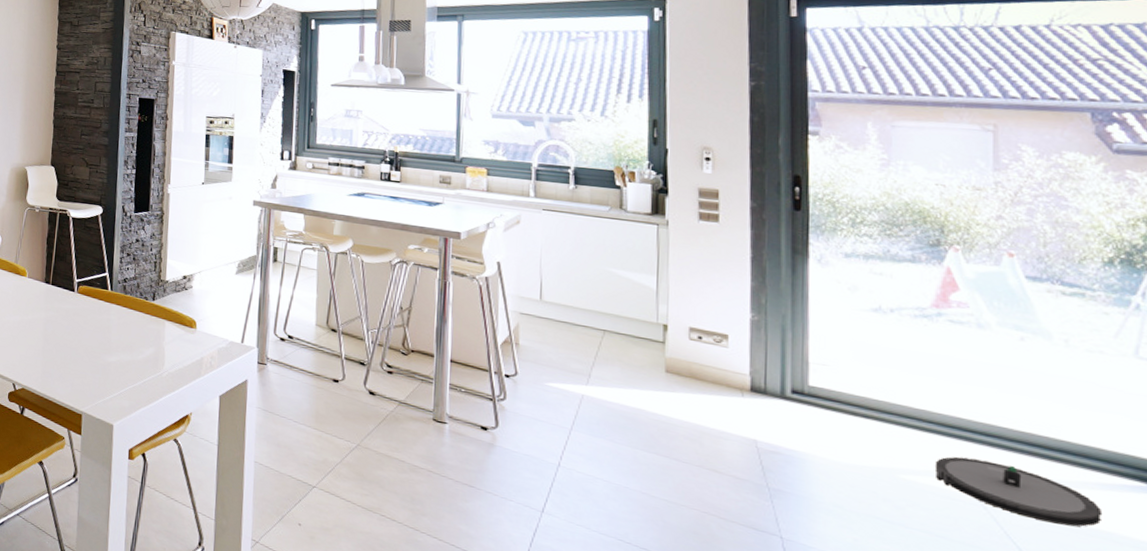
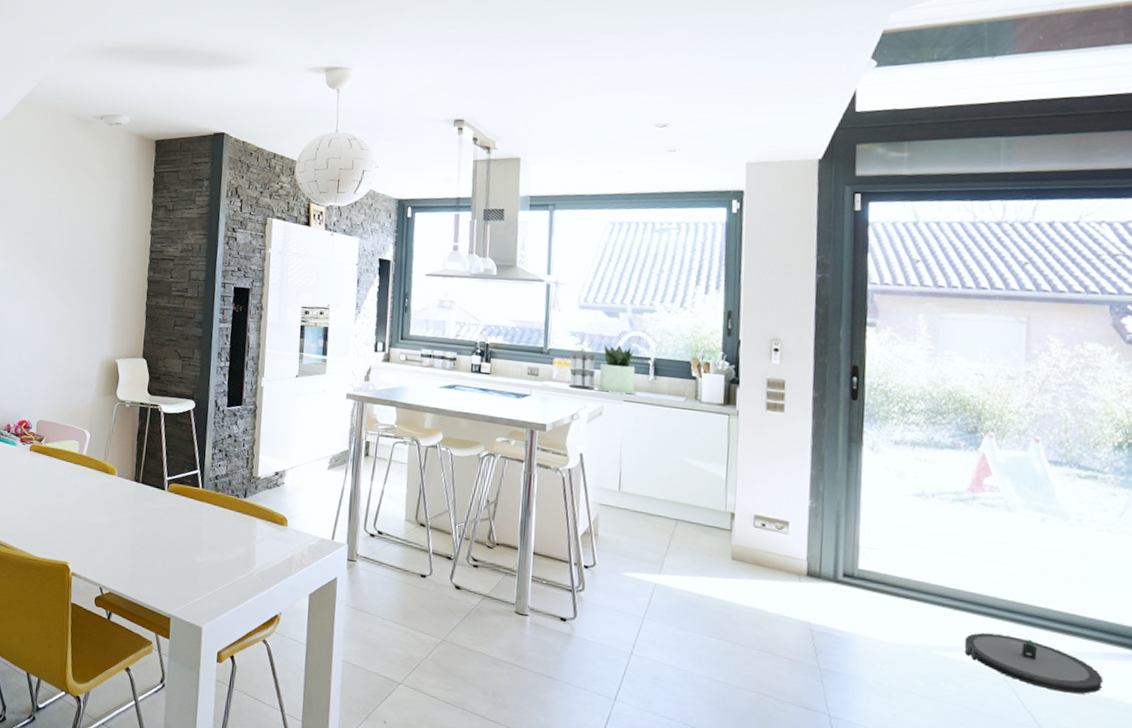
spice rack: none [484,157,512,199] -> present [569,348,596,391]
planter: none [513,153,558,204] -> present [596,344,638,395]

